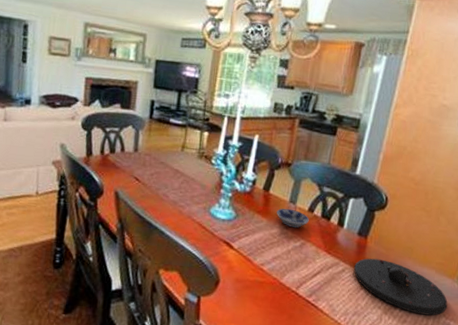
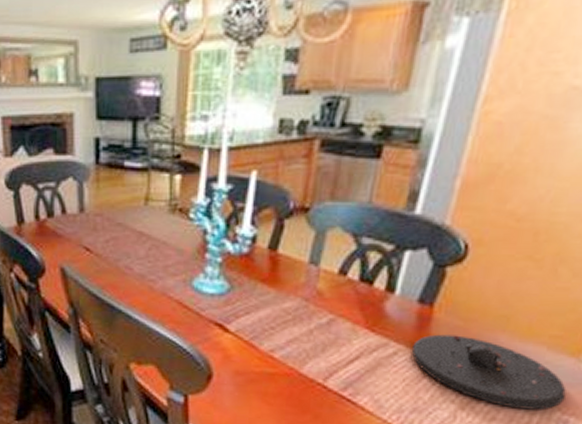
bowl: present [276,208,309,228] -> none [289,272,340,298]

